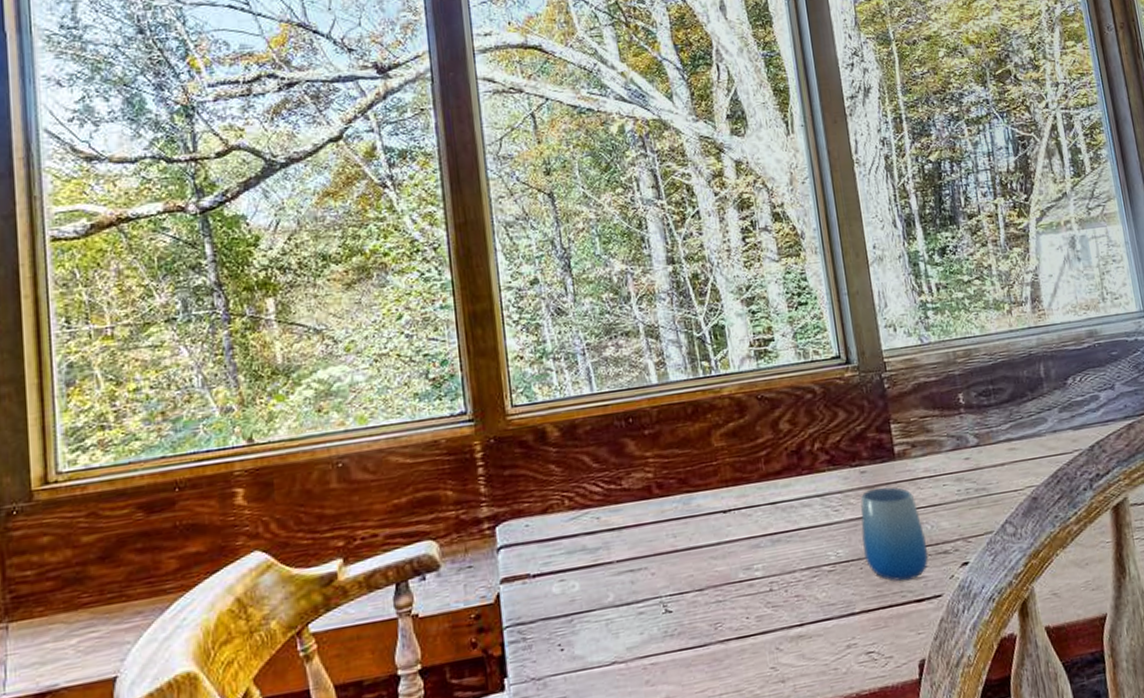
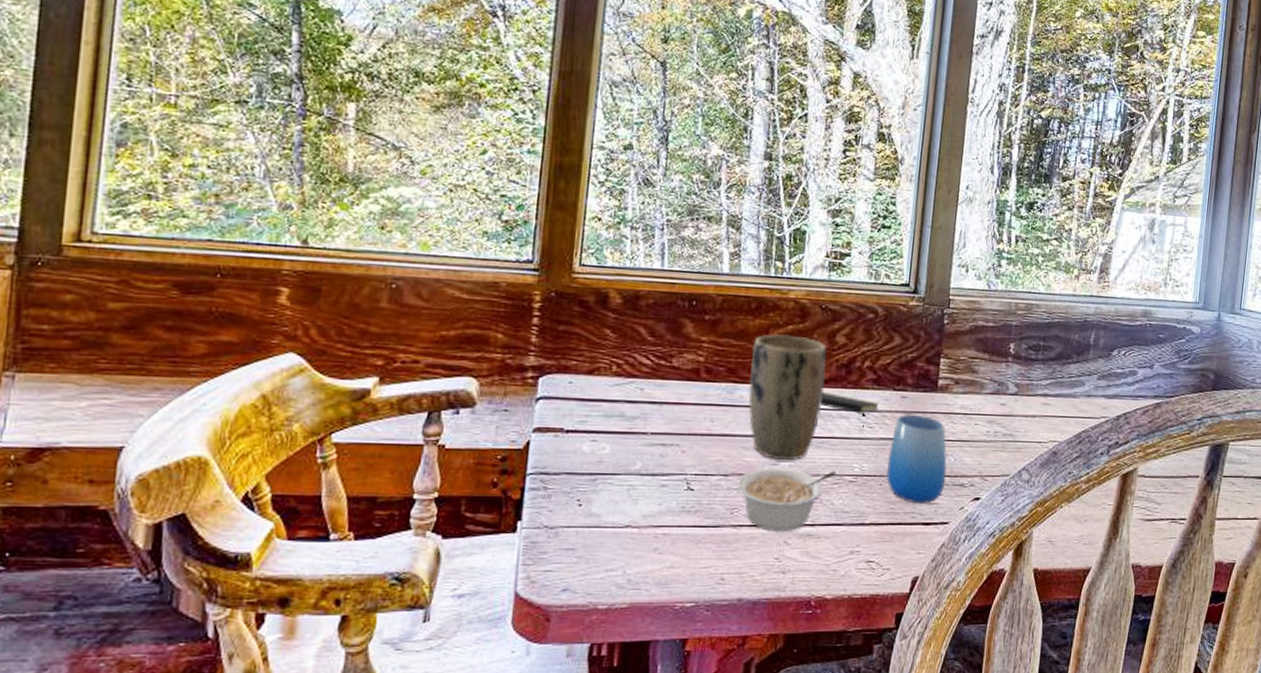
plant pot: none [697,431,782,564] -> present [748,334,827,461]
legume: none [713,563,813,641] -> present [736,468,837,531]
notepad: none [778,483,840,513] -> present [819,392,879,428]

